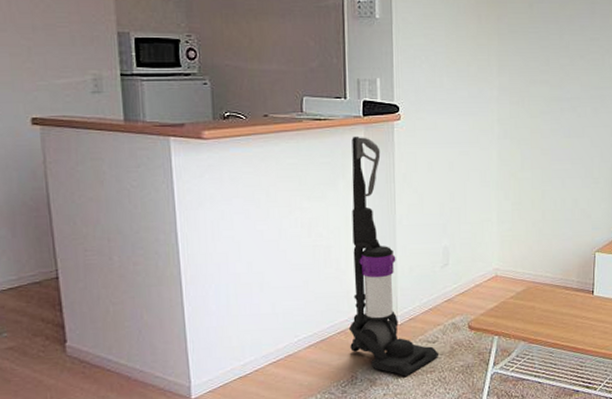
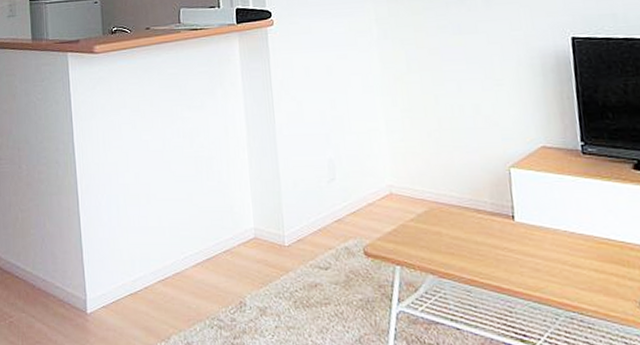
vacuum cleaner: present [348,136,440,376] -> none [227,43,334,307]

